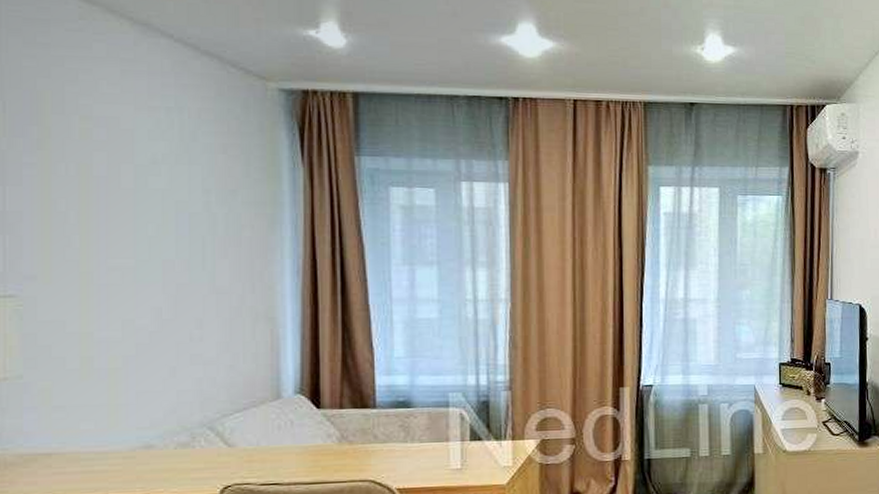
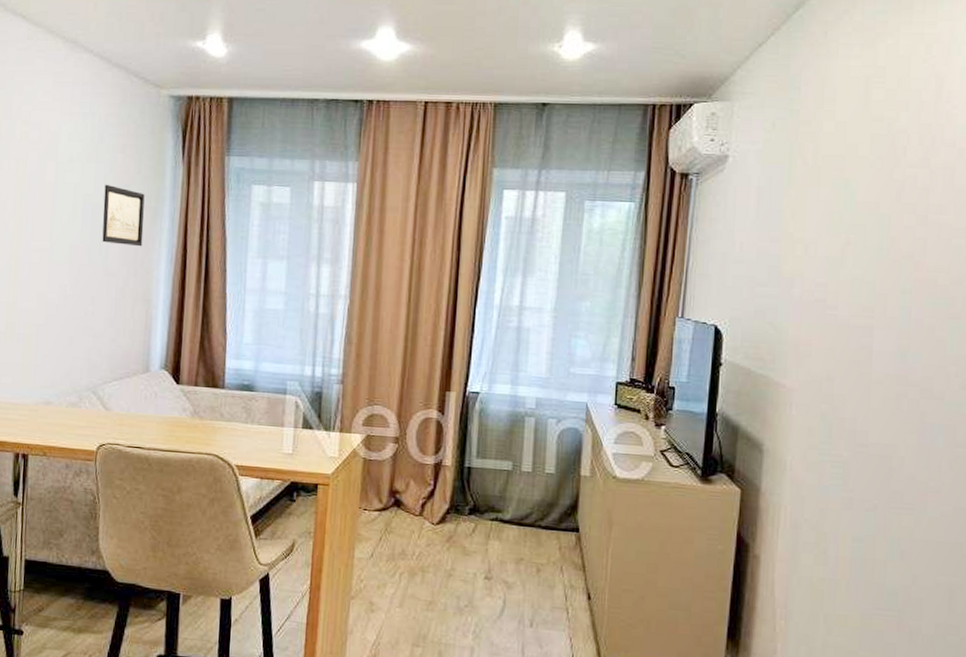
wall art: none [203,189,260,259] -> present [102,184,145,247]

